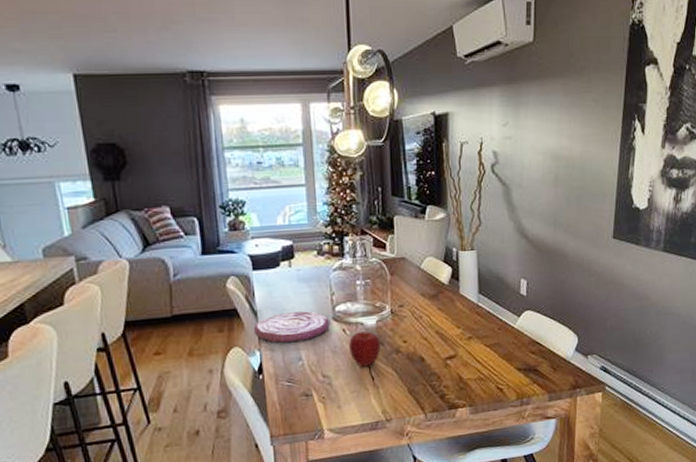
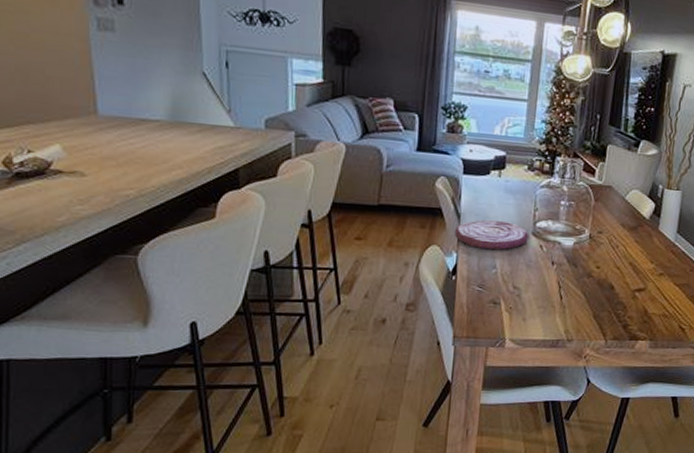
apple: present [349,331,381,367] -> none [543,250,574,285]

